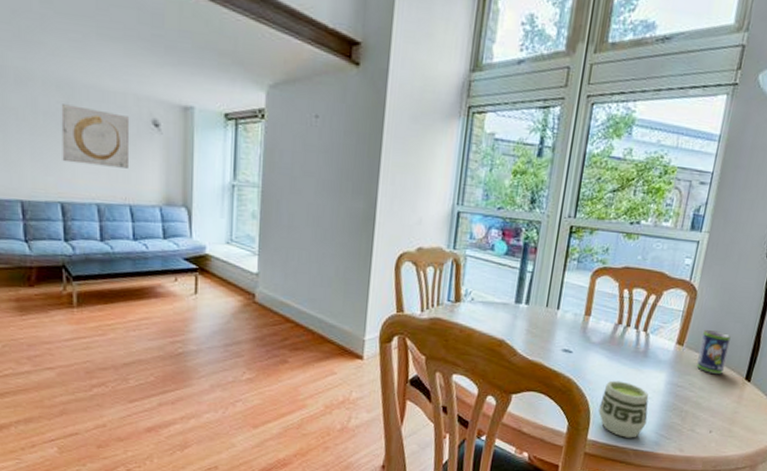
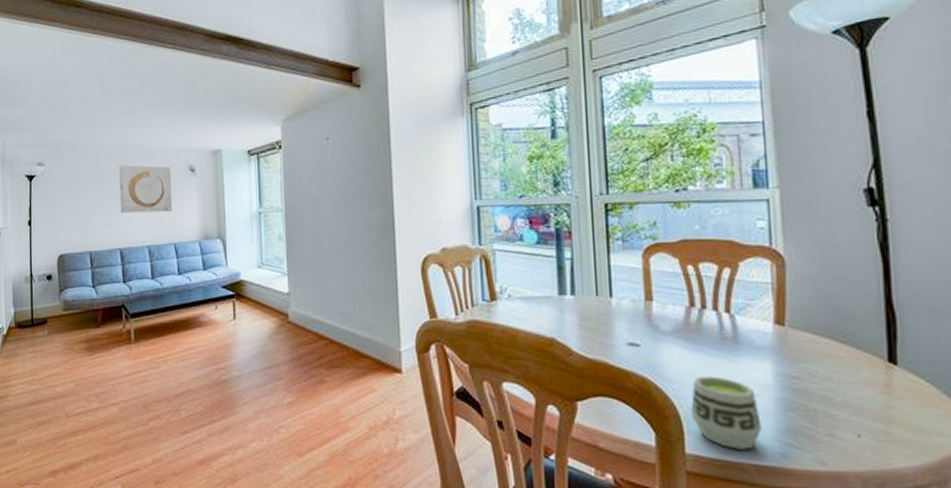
beverage can: present [696,330,731,374] -> none [806,303,853,357]

